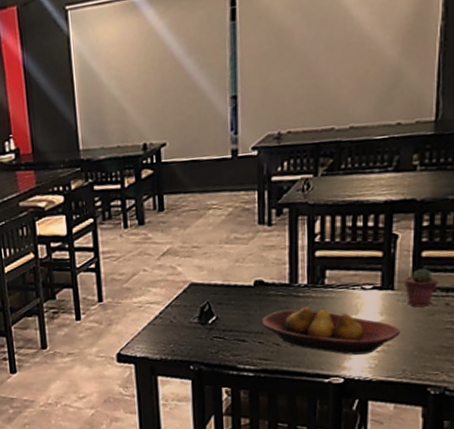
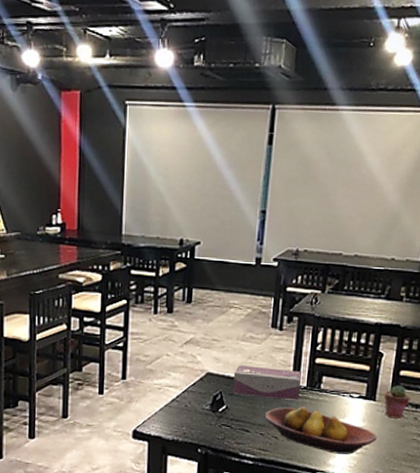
tissue box: none [220,267,301,303] -> present [232,365,302,400]

